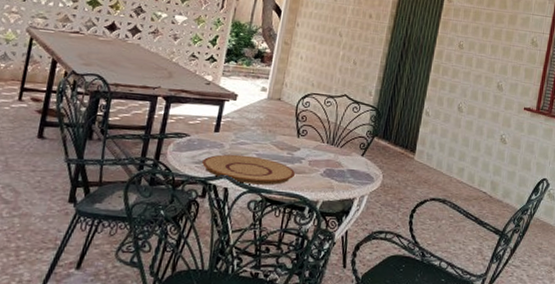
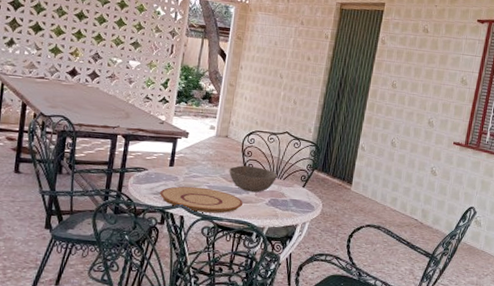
bowl: none [280,131,334,162] -> present [229,165,277,193]

